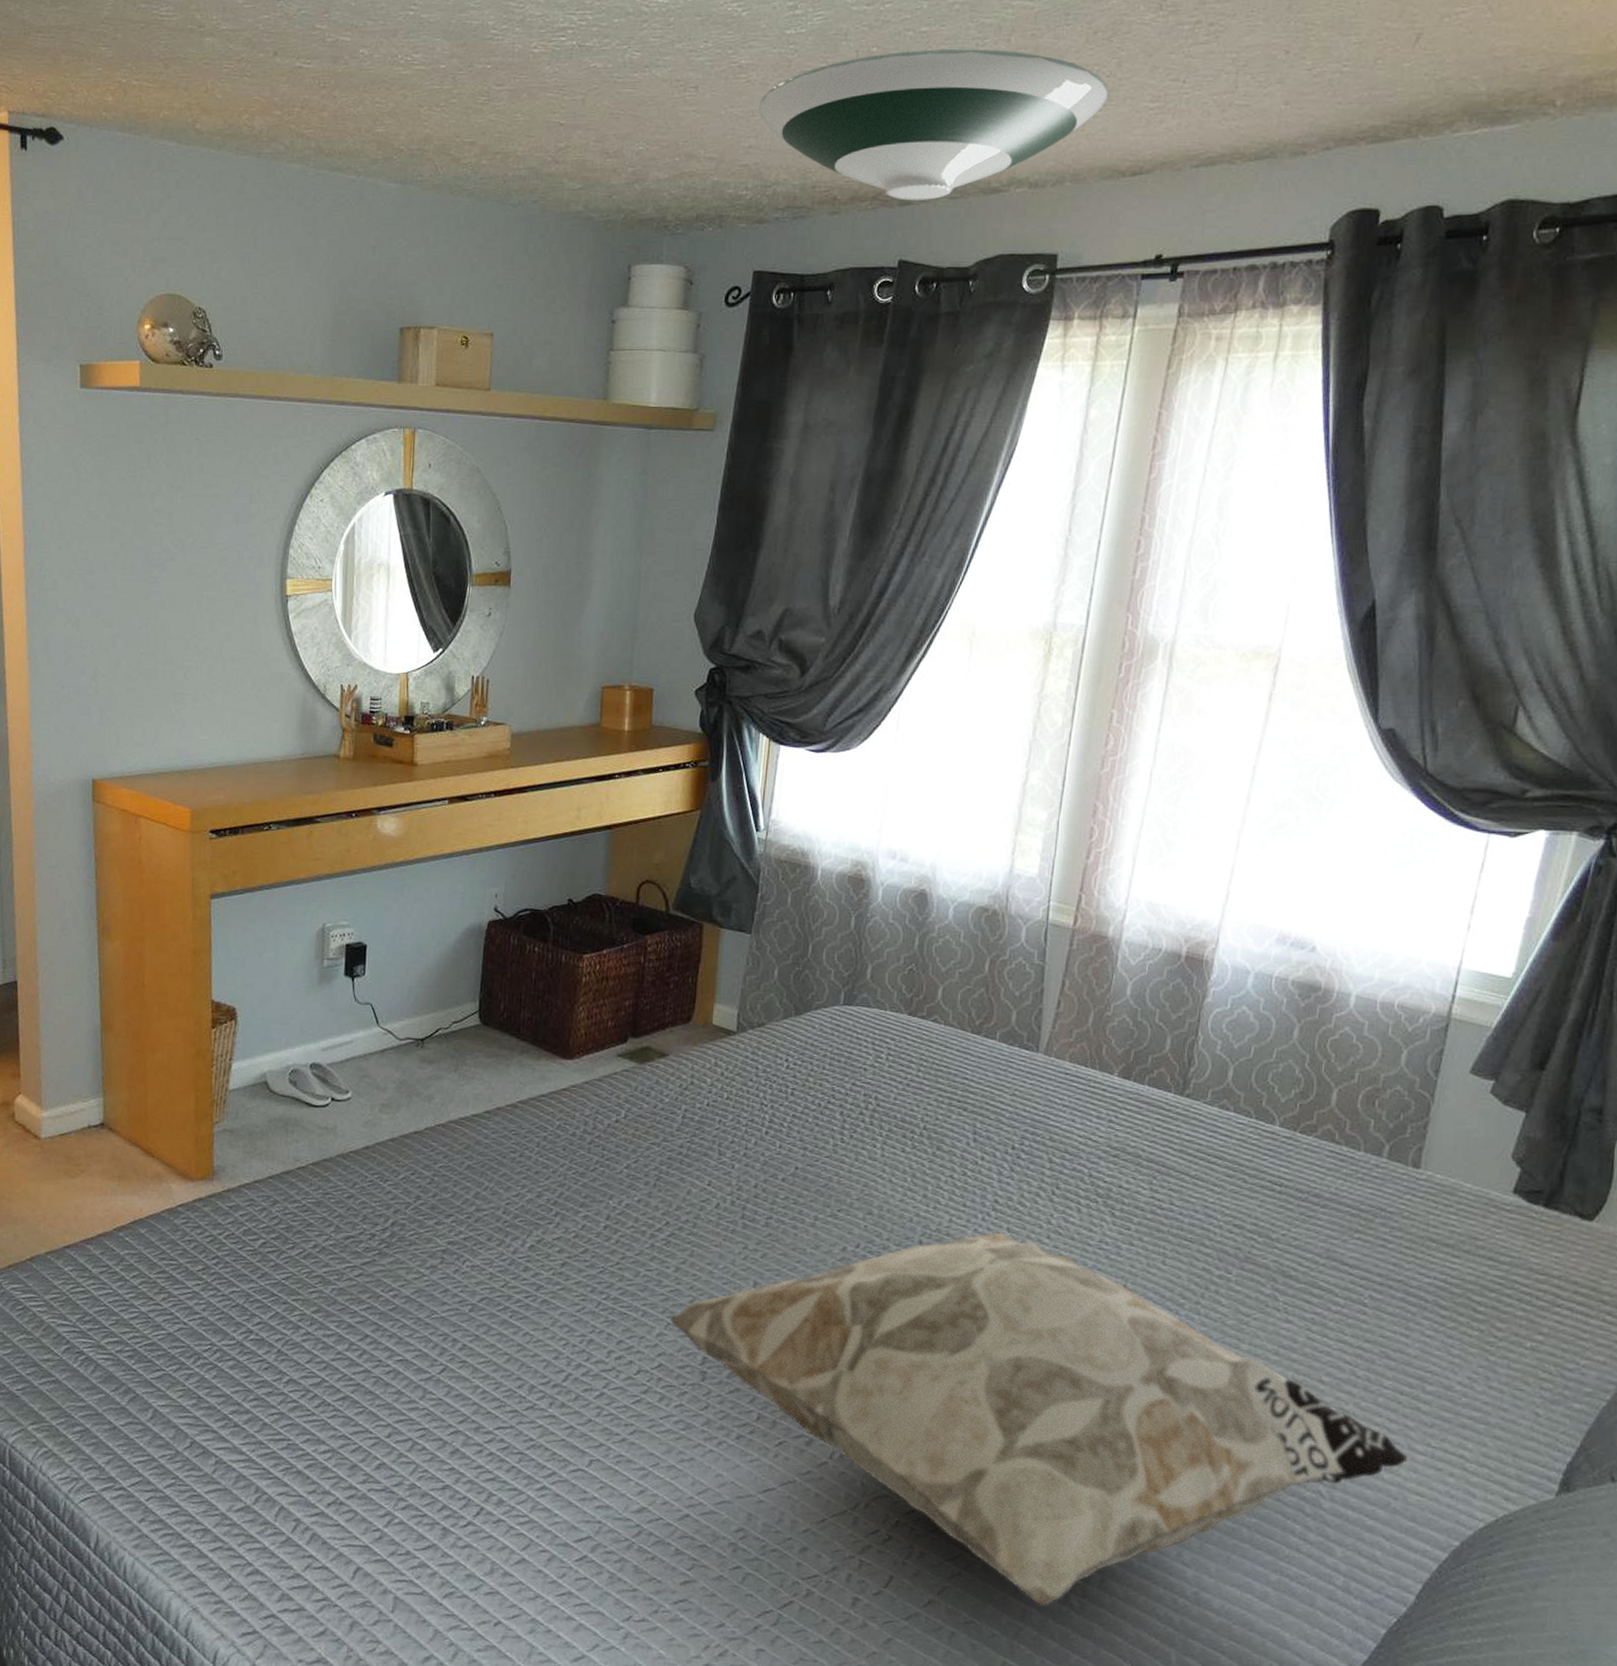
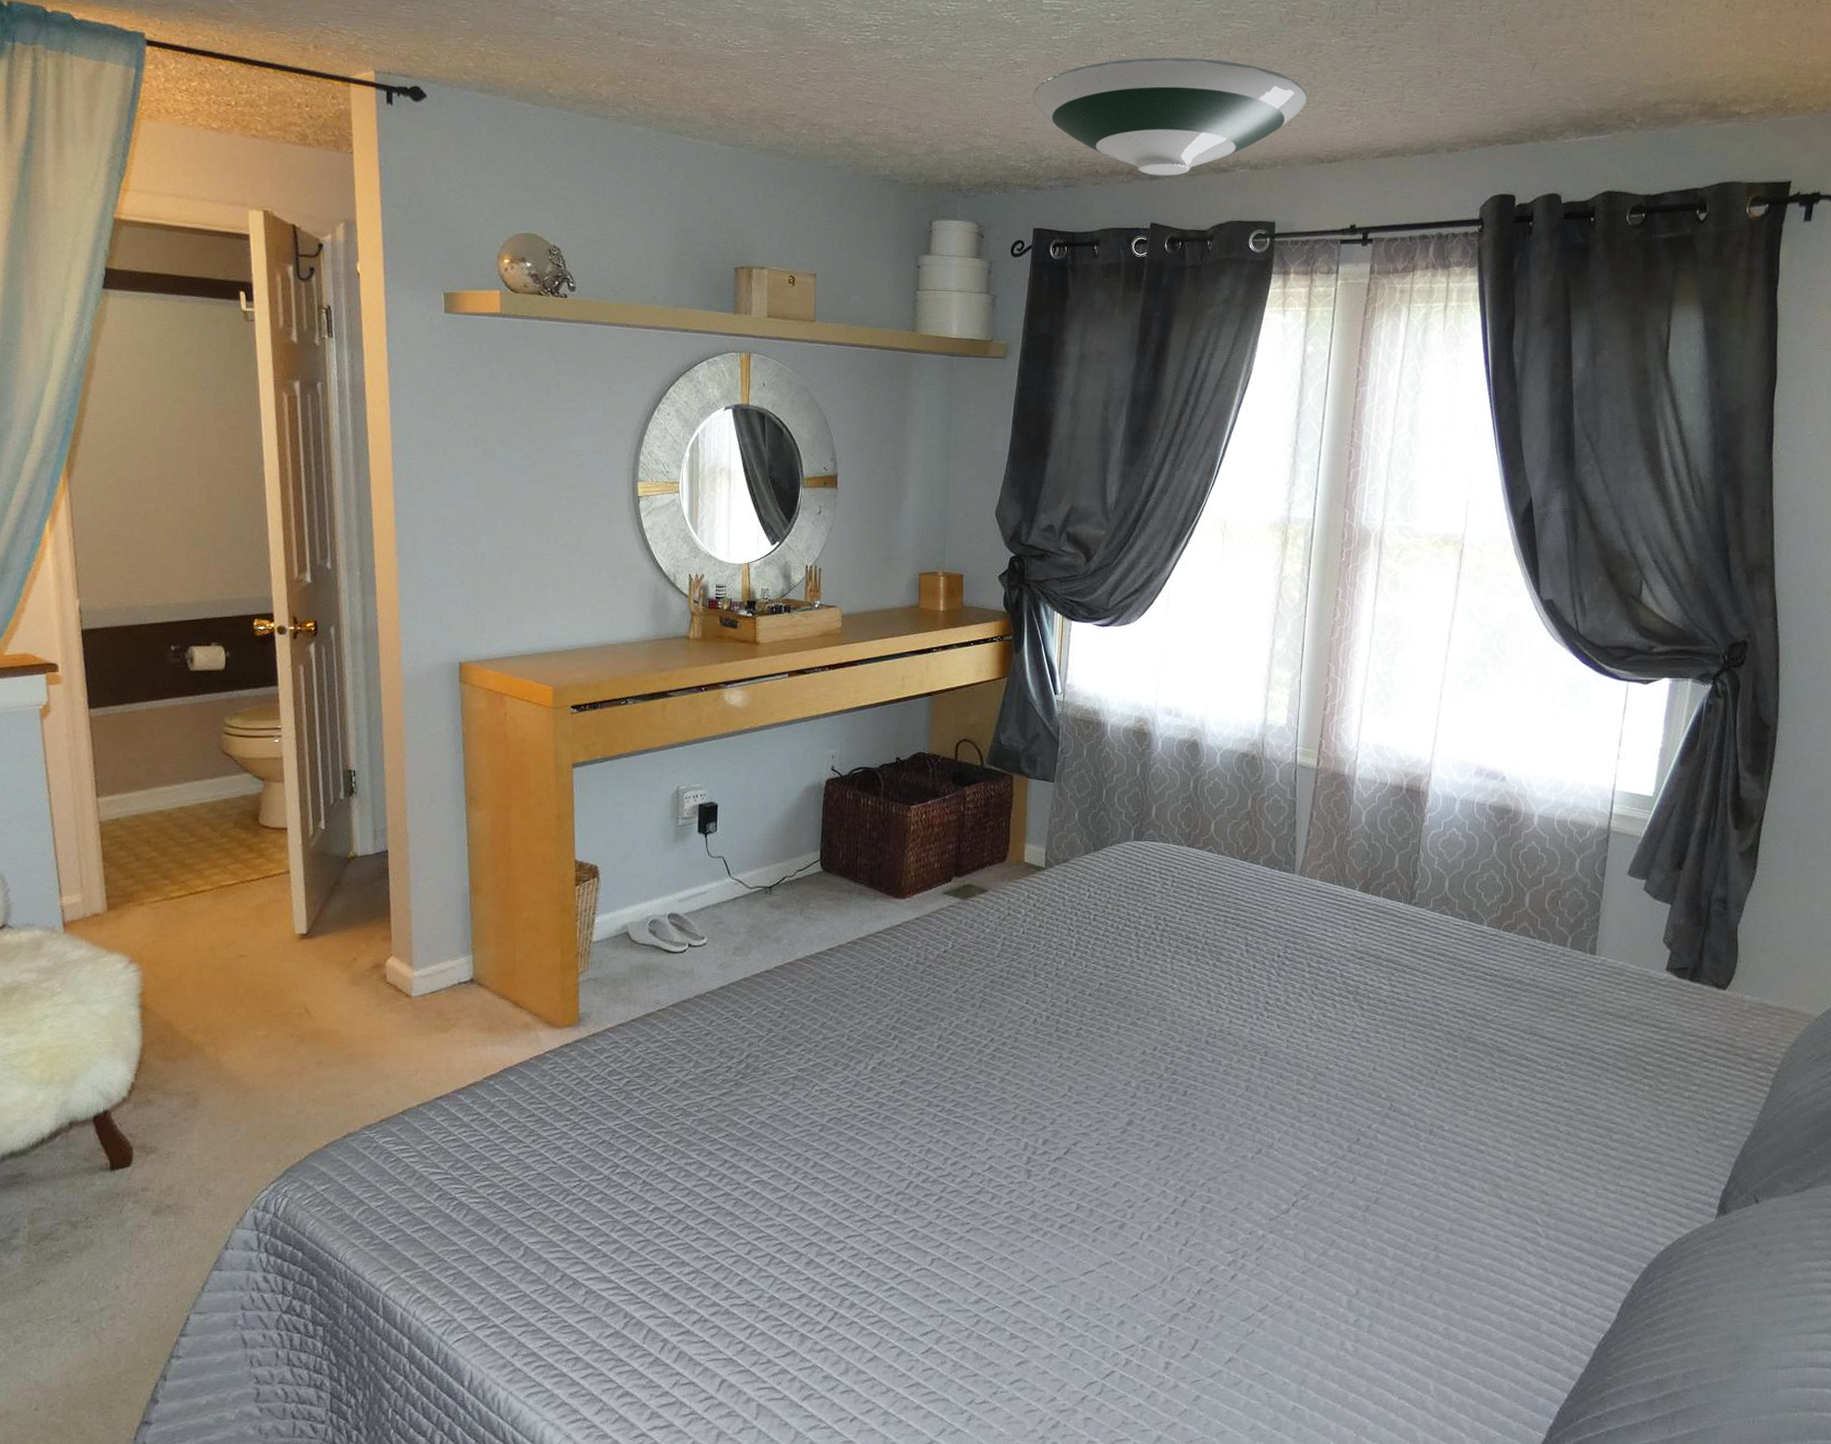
decorative pillow: present [669,1232,1410,1606] -> none [997,1029,1604,1353]

